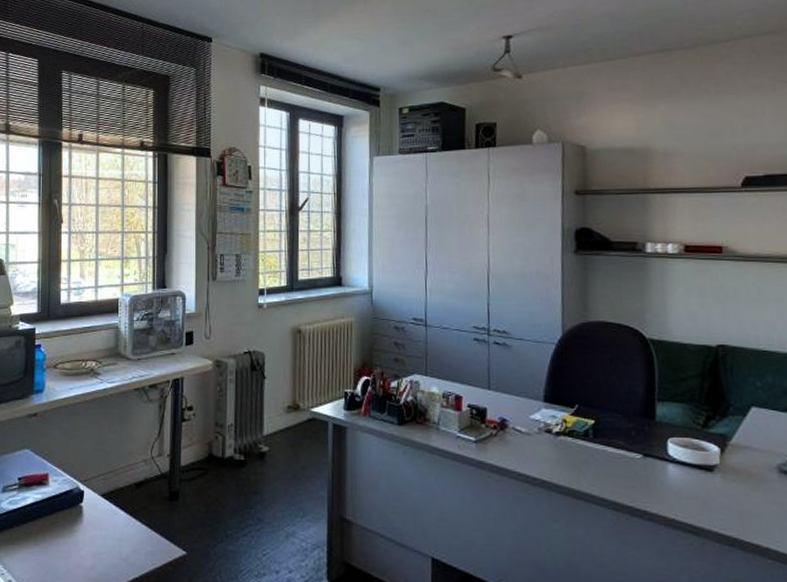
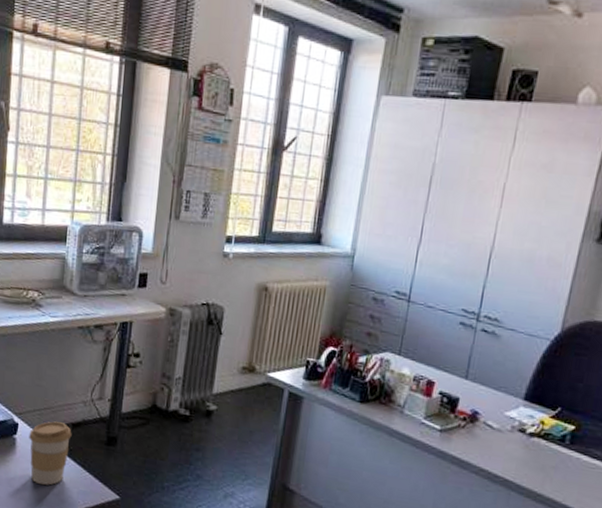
coffee cup: none [95,484,136,550] -> present [29,421,72,486]

